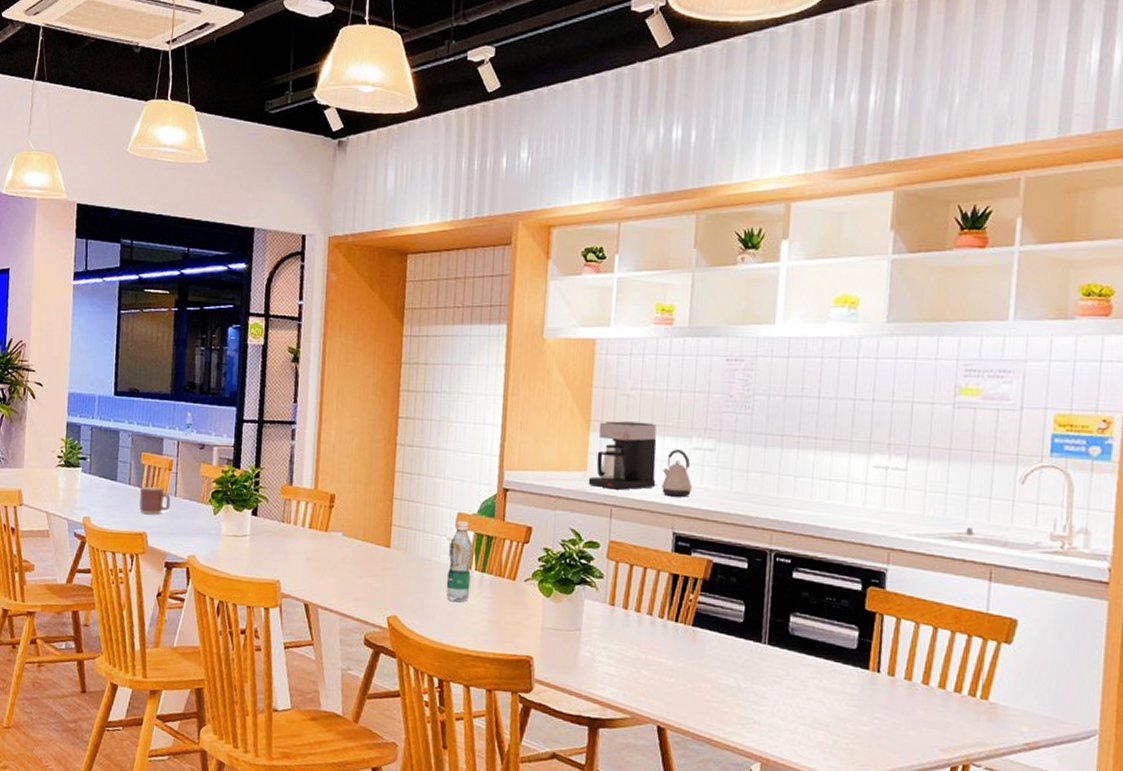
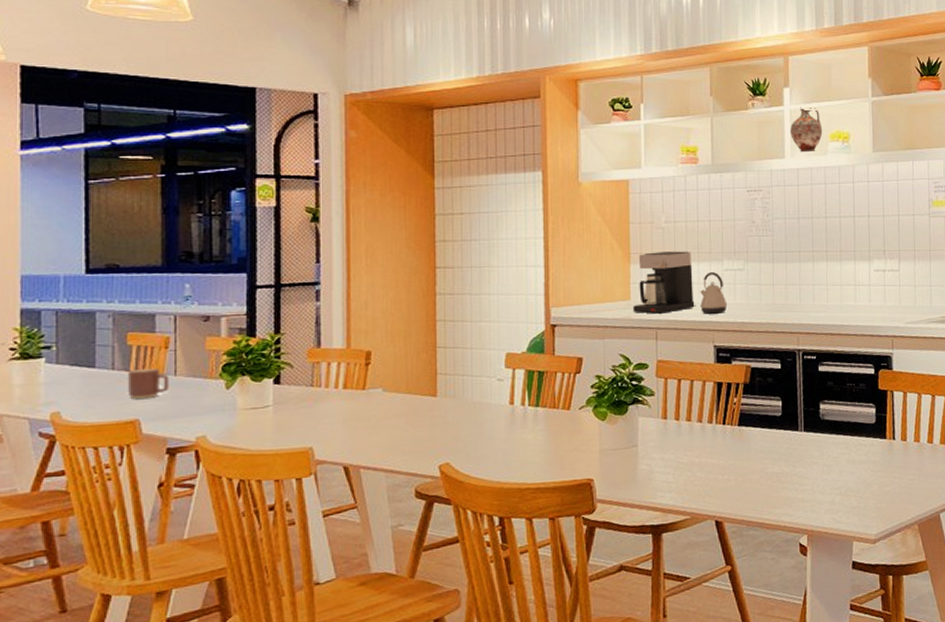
bottle: present [446,521,473,603] -> none [499,361,525,440]
ceramic jug: none [785,263,826,319] -> present [790,107,823,153]

